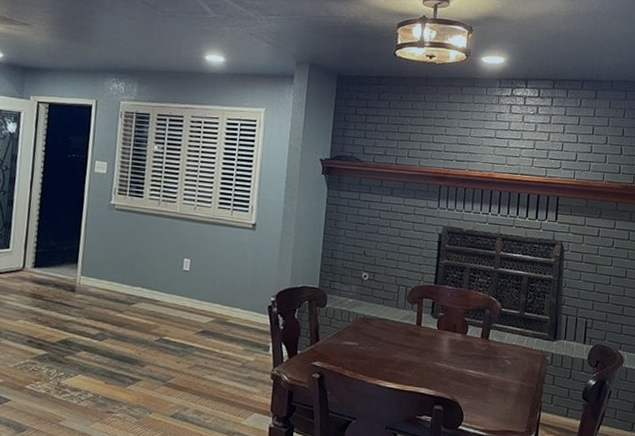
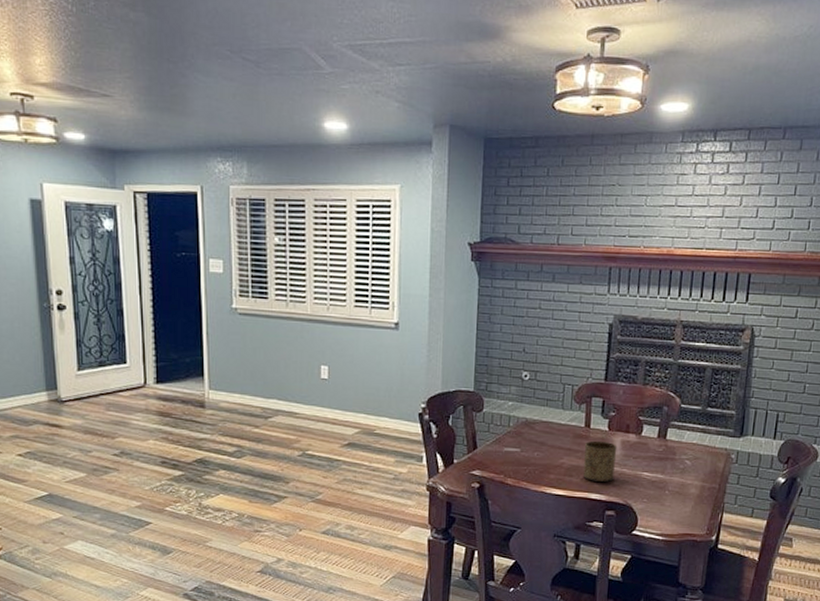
cup: none [414,338,445,378] -> present [583,440,617,482]

